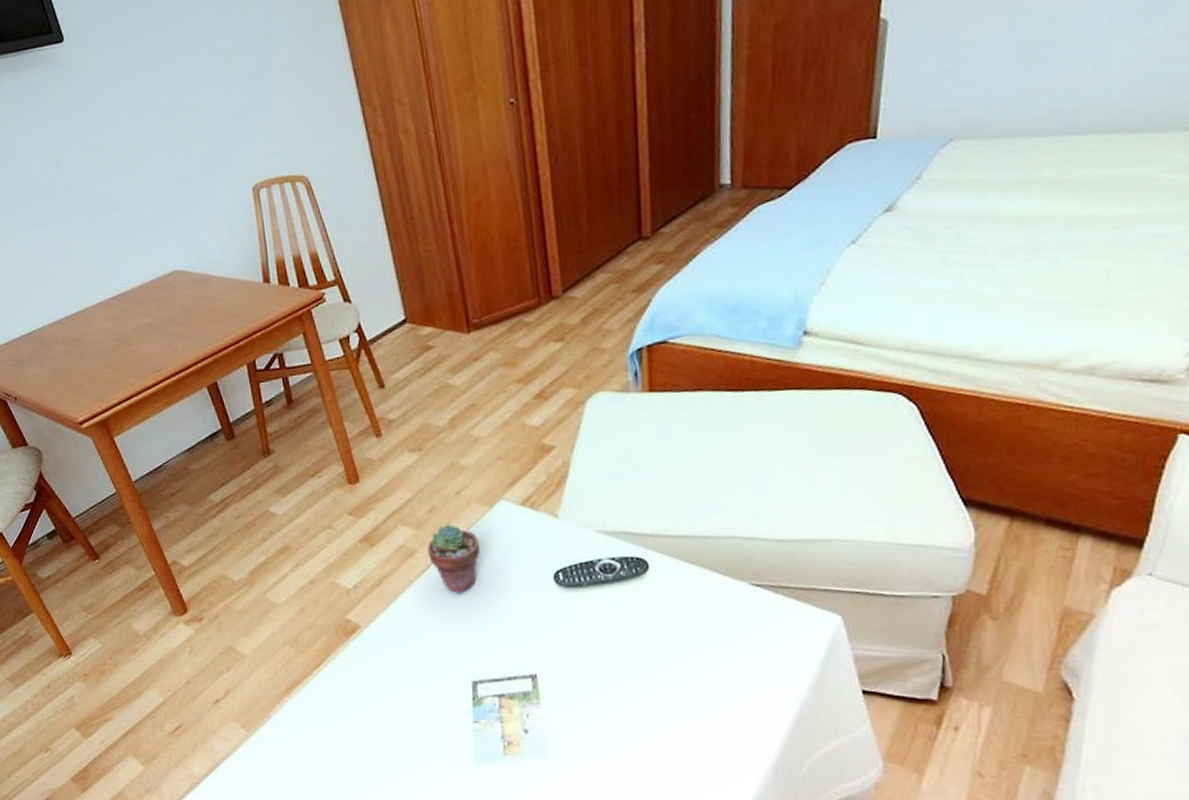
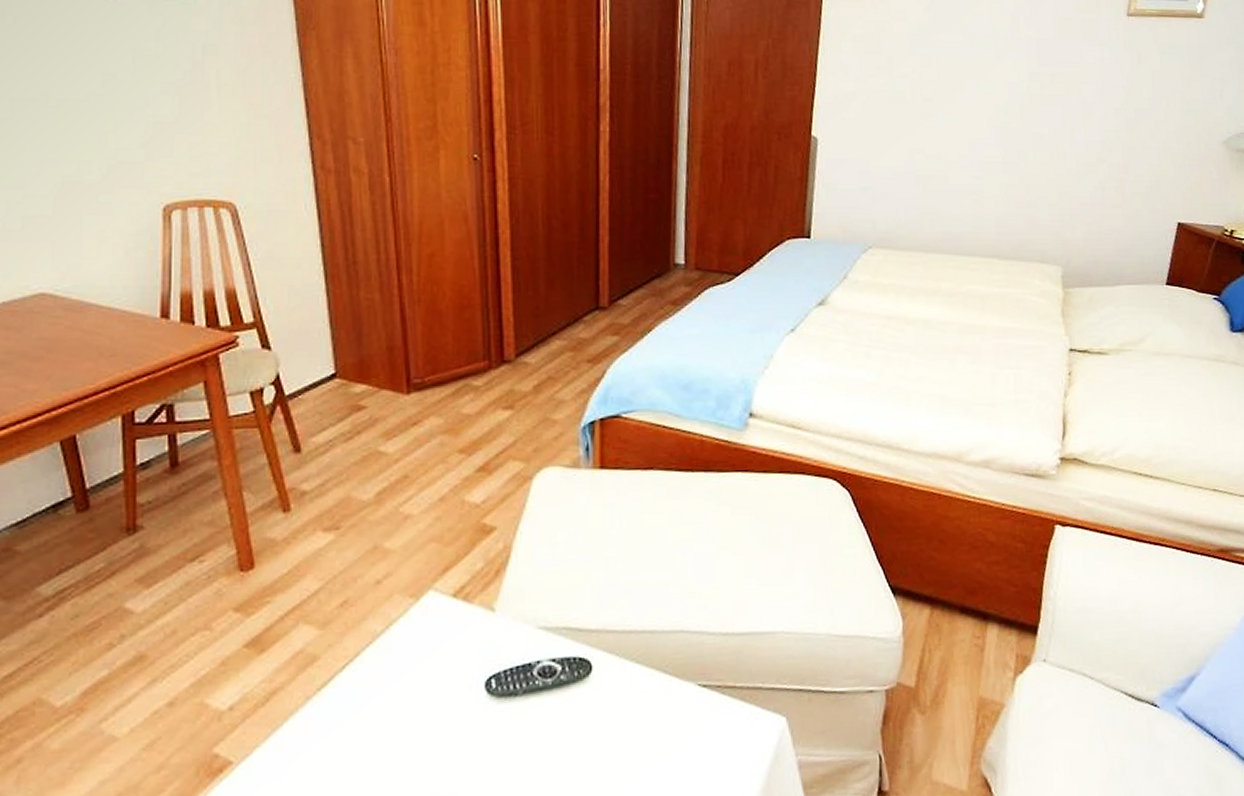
potted succulent: present [427,523,480,594] -> none [334,621,398,712]

